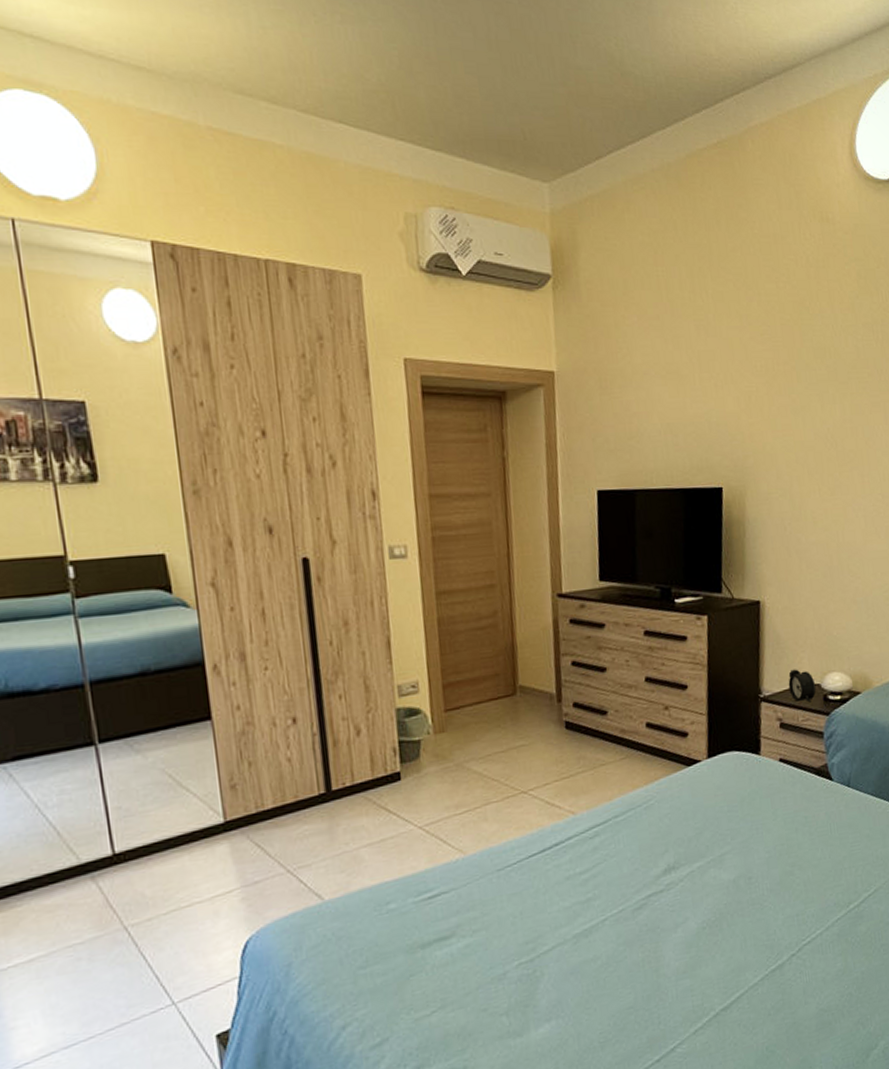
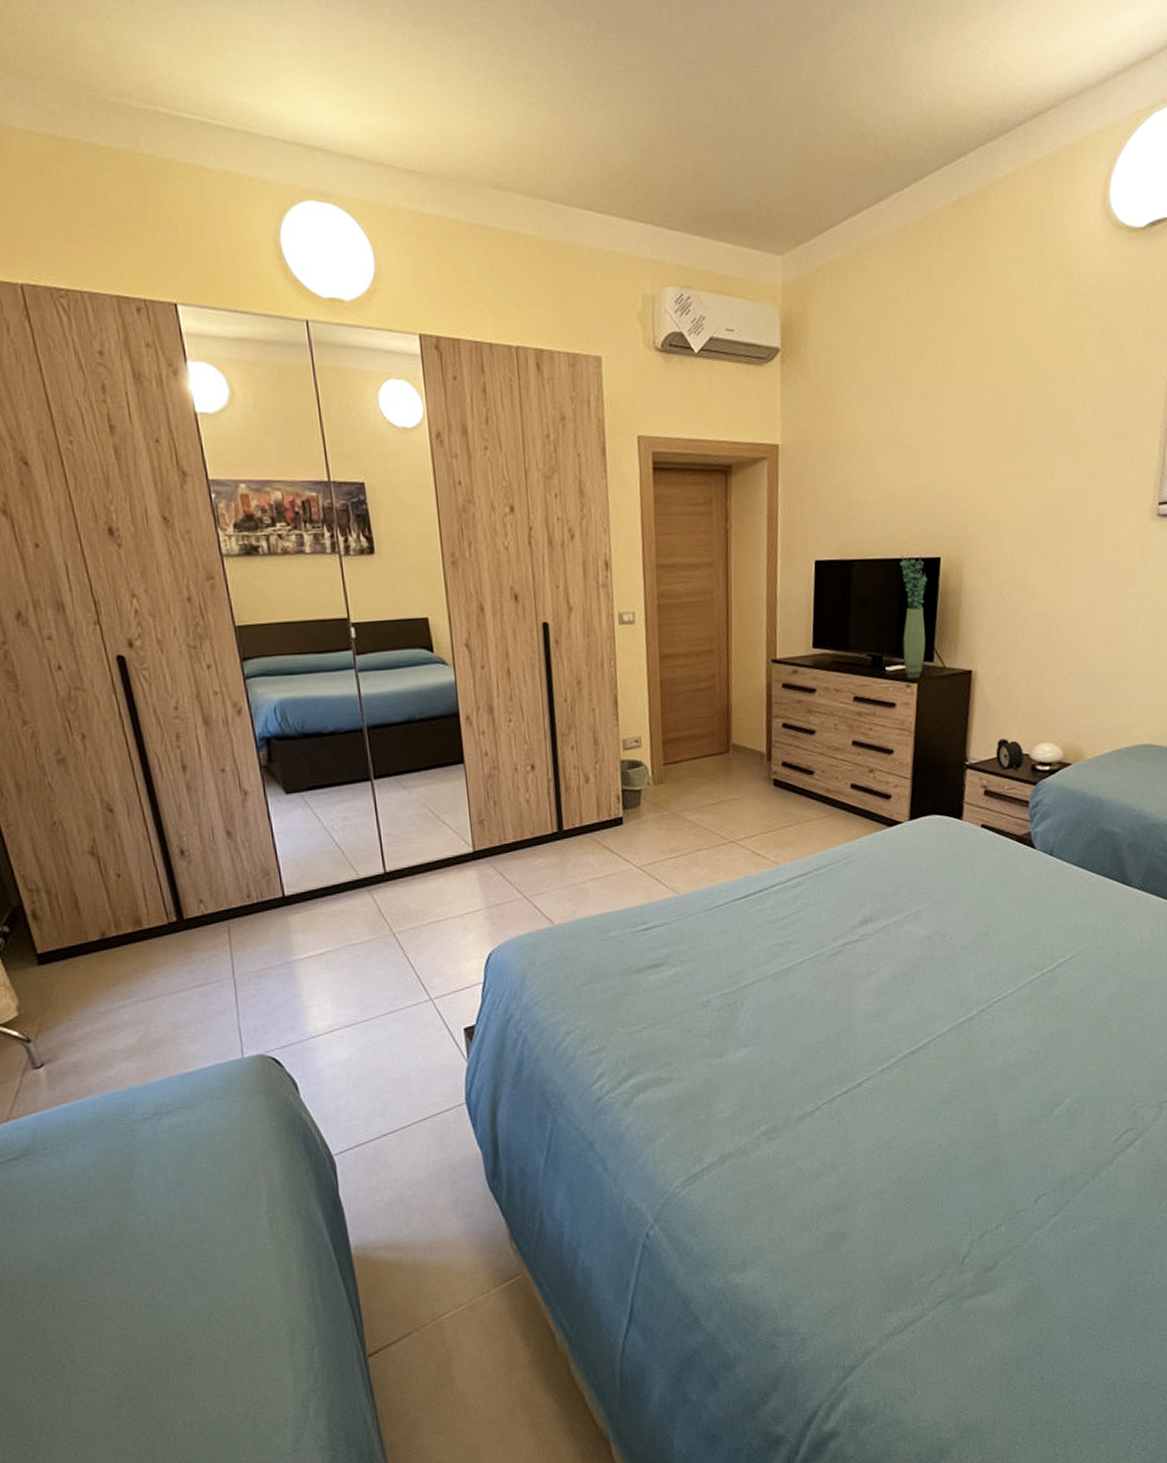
vase: none [682,485,714,611] -> present [899,555,928,679]

